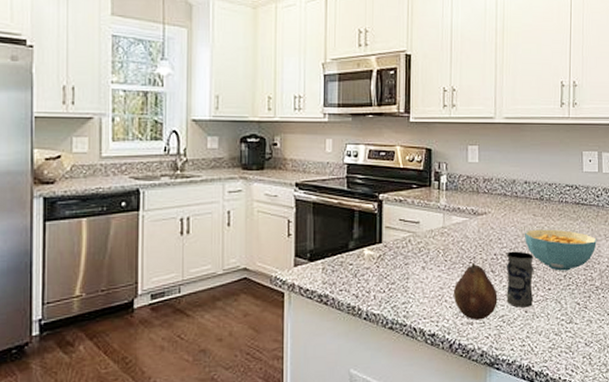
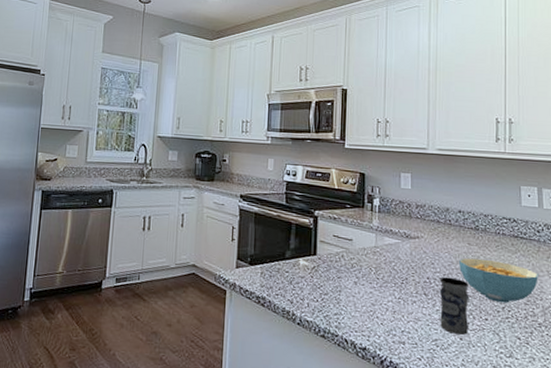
fruit: present [453,263,498,320] -> none [384,284,431,341]

